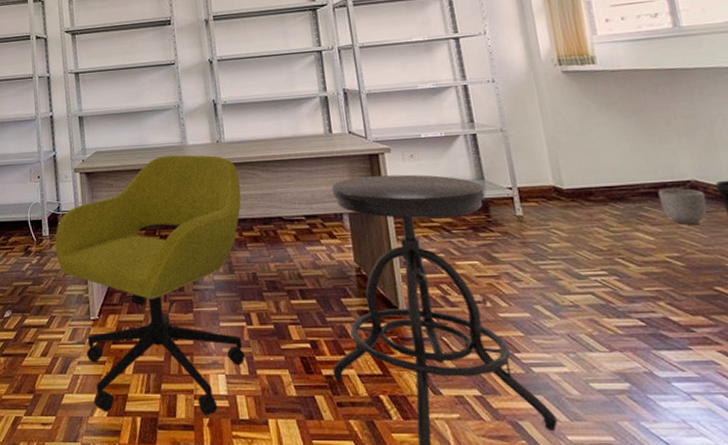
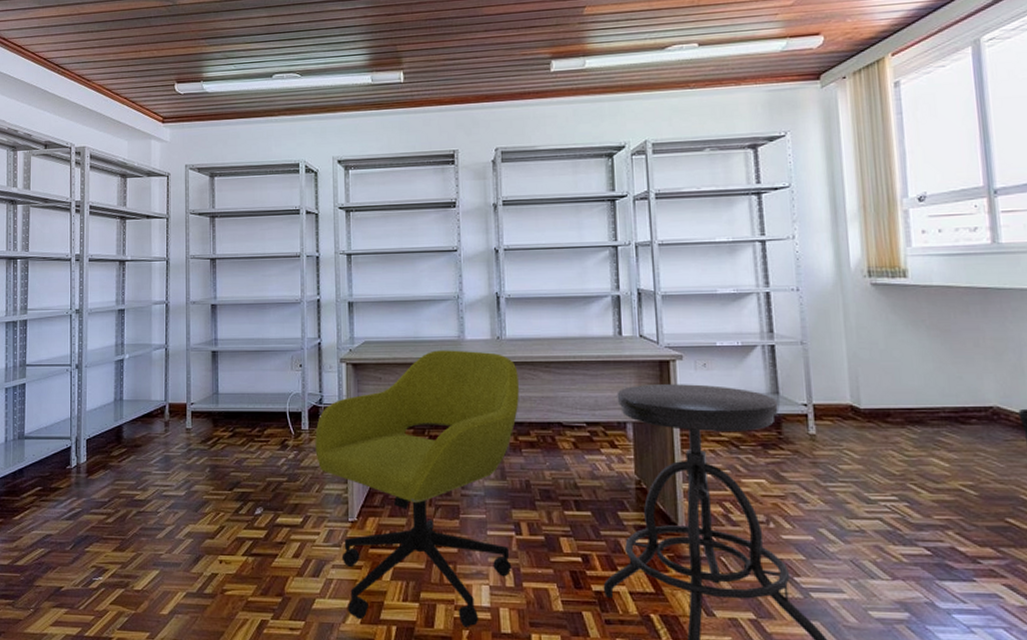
planter: present [657,188,707,225] -> none [958,414,1007,452]

